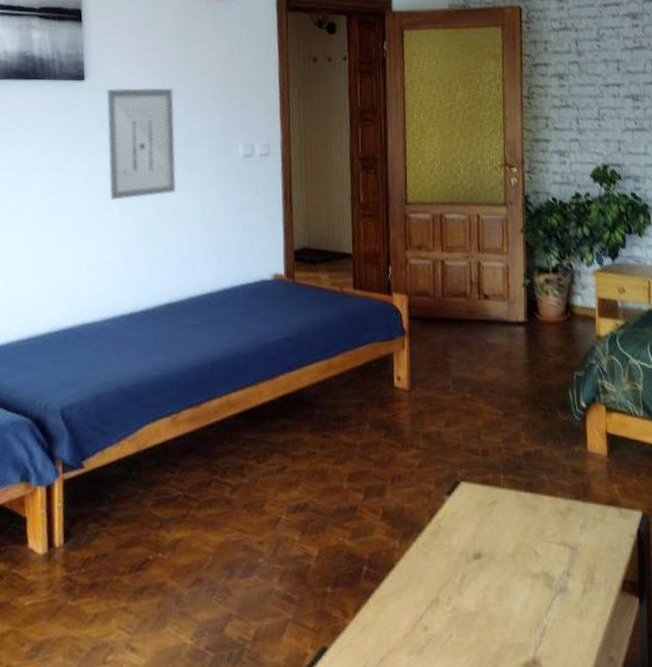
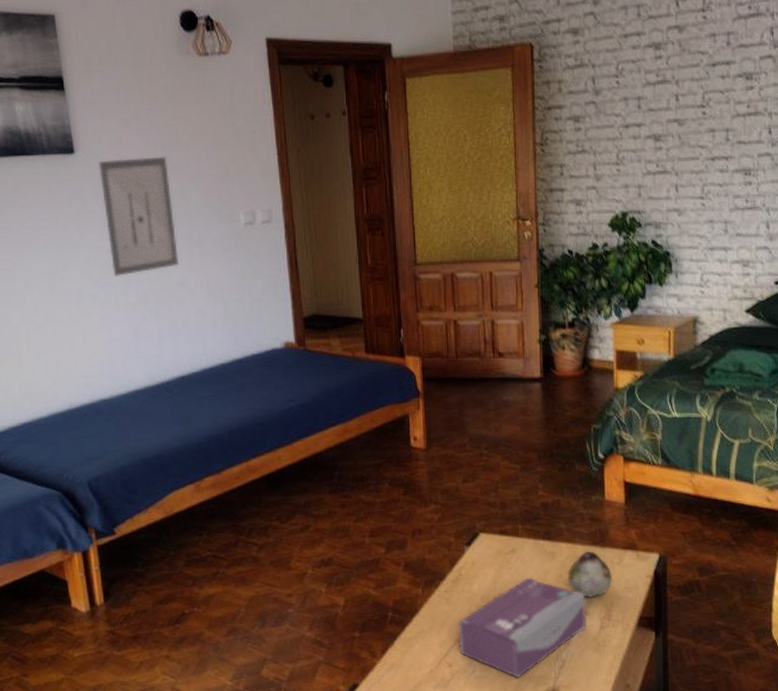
tissue box: none [435,532,568,646] -> present [458,577,586,678]
fruit: none [550,505,595,557] -> present [568,551,612,597]

